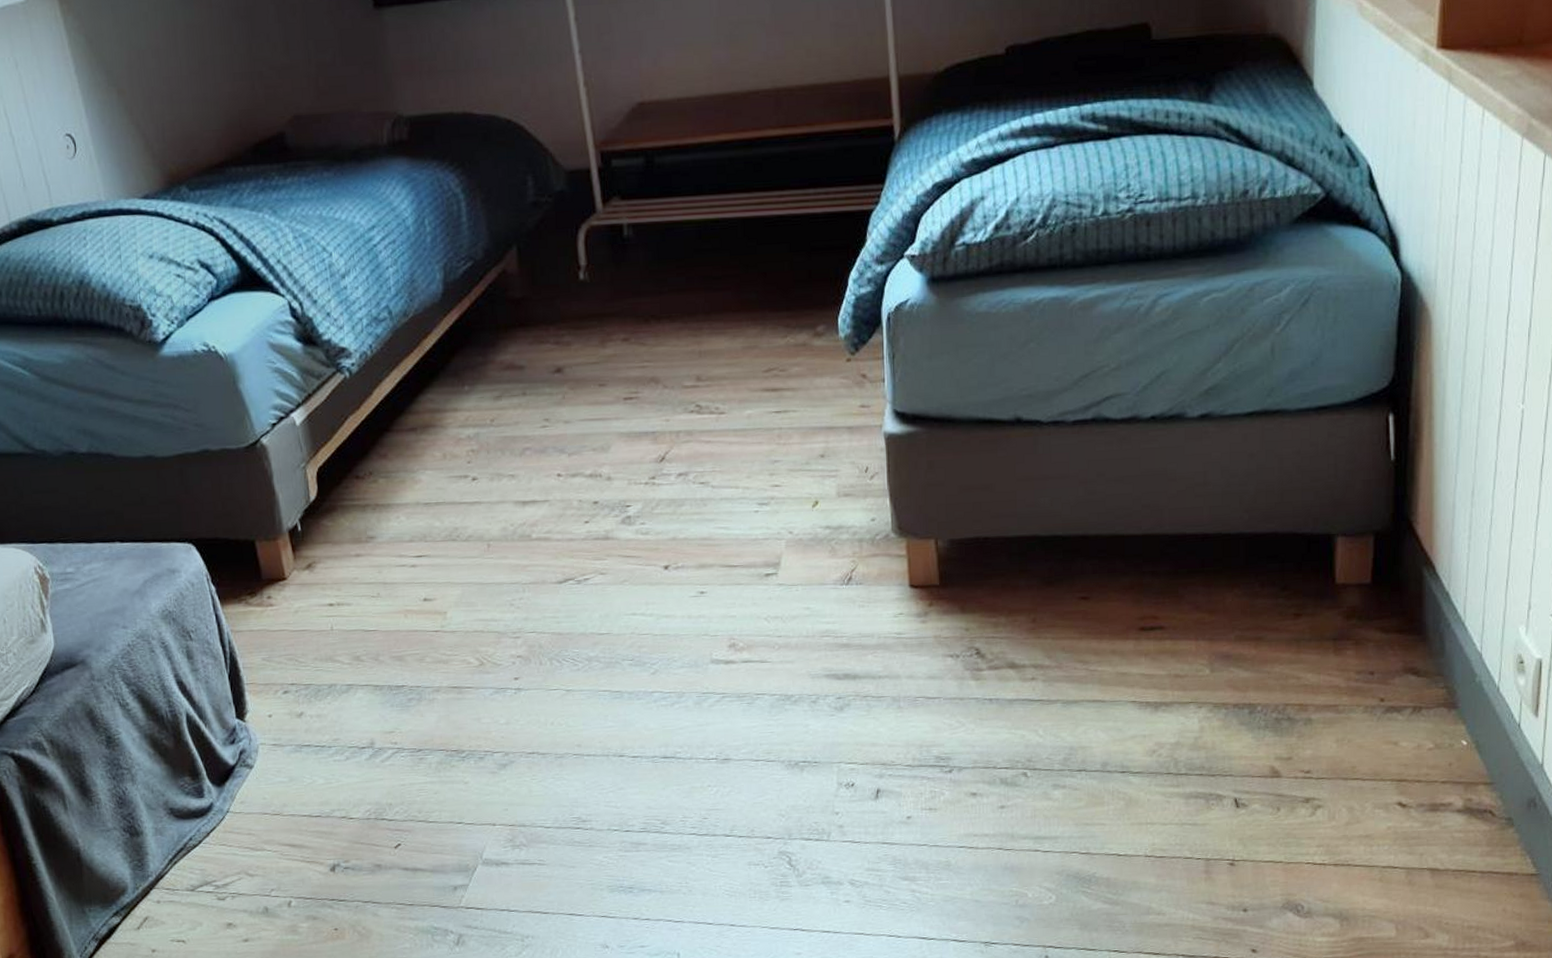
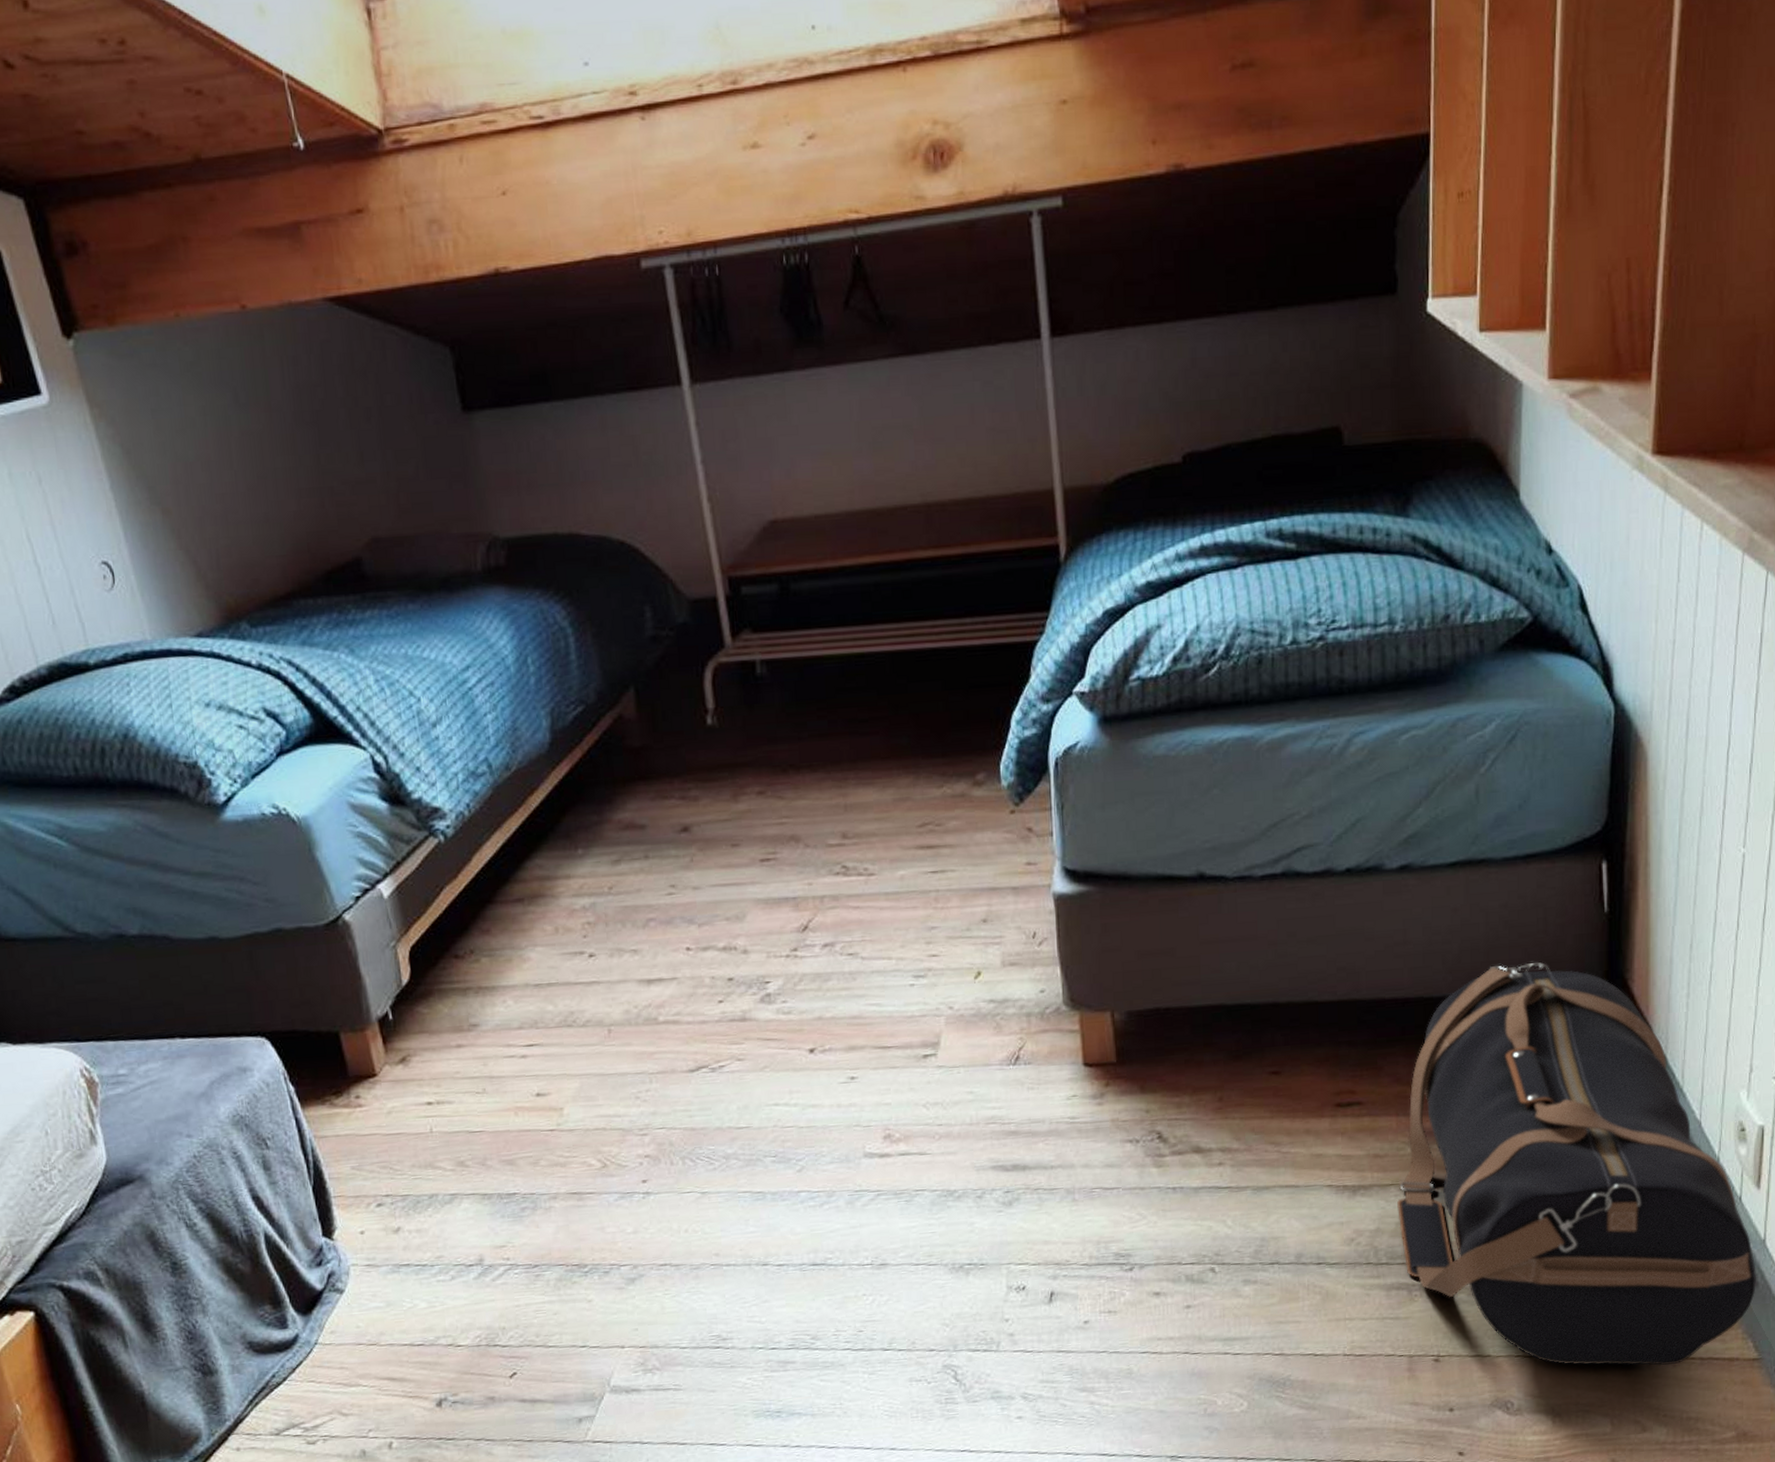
duffel bag: none [1196,504,1535,878] -> present [1397,962,1757,1366]

